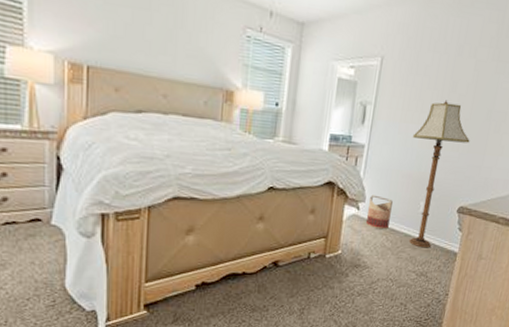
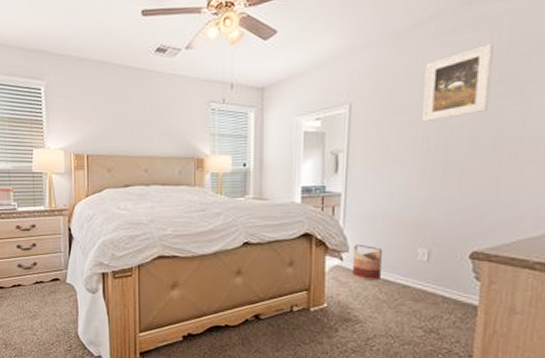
floor lamp: present [409,99,470,248] -> none [397,135,475,301]
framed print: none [438,22,498,87] -> present [422,43,493,123]

